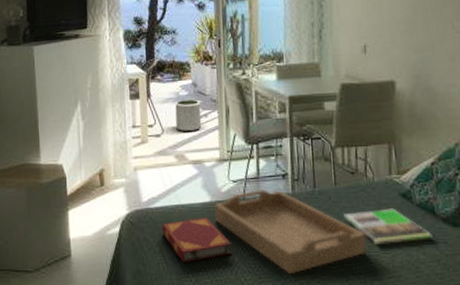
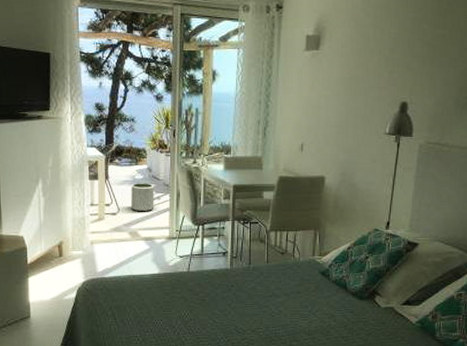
hardback book: present [162,217,232,263] -> none [114,286,175,325]
serving tray: present [213,189,366,275] -> none [161,265,289,336]
magazine: present [343,208,433,246] -> none [272,283,343,314]

